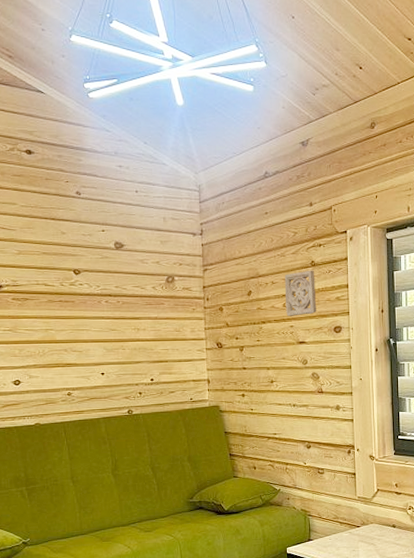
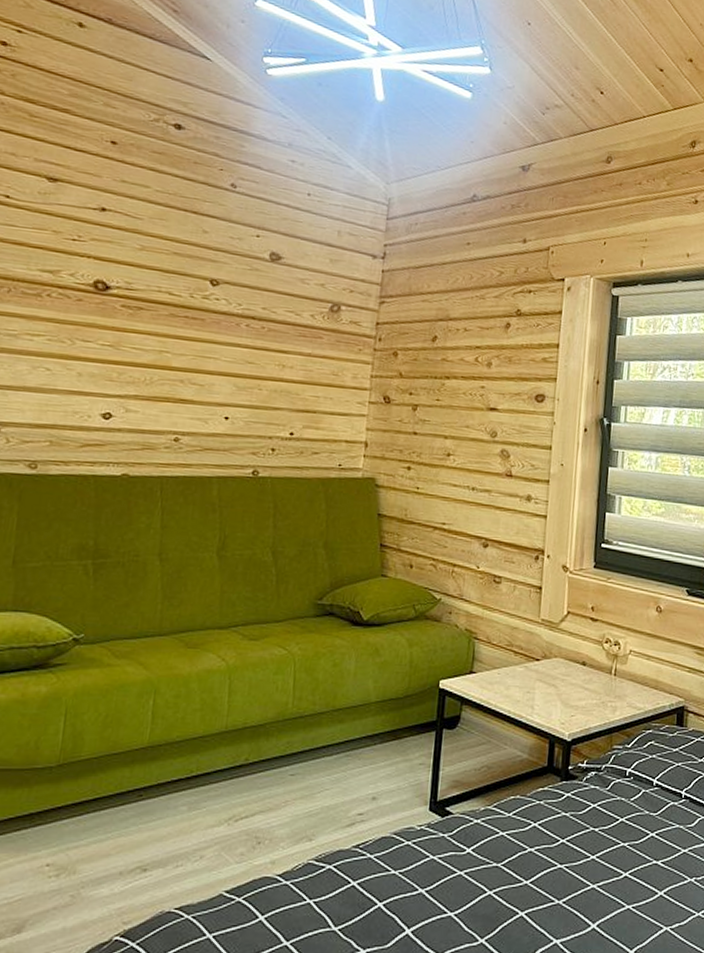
wall ornament: present [284,270,317,316] -> none [477,320,519,376]

